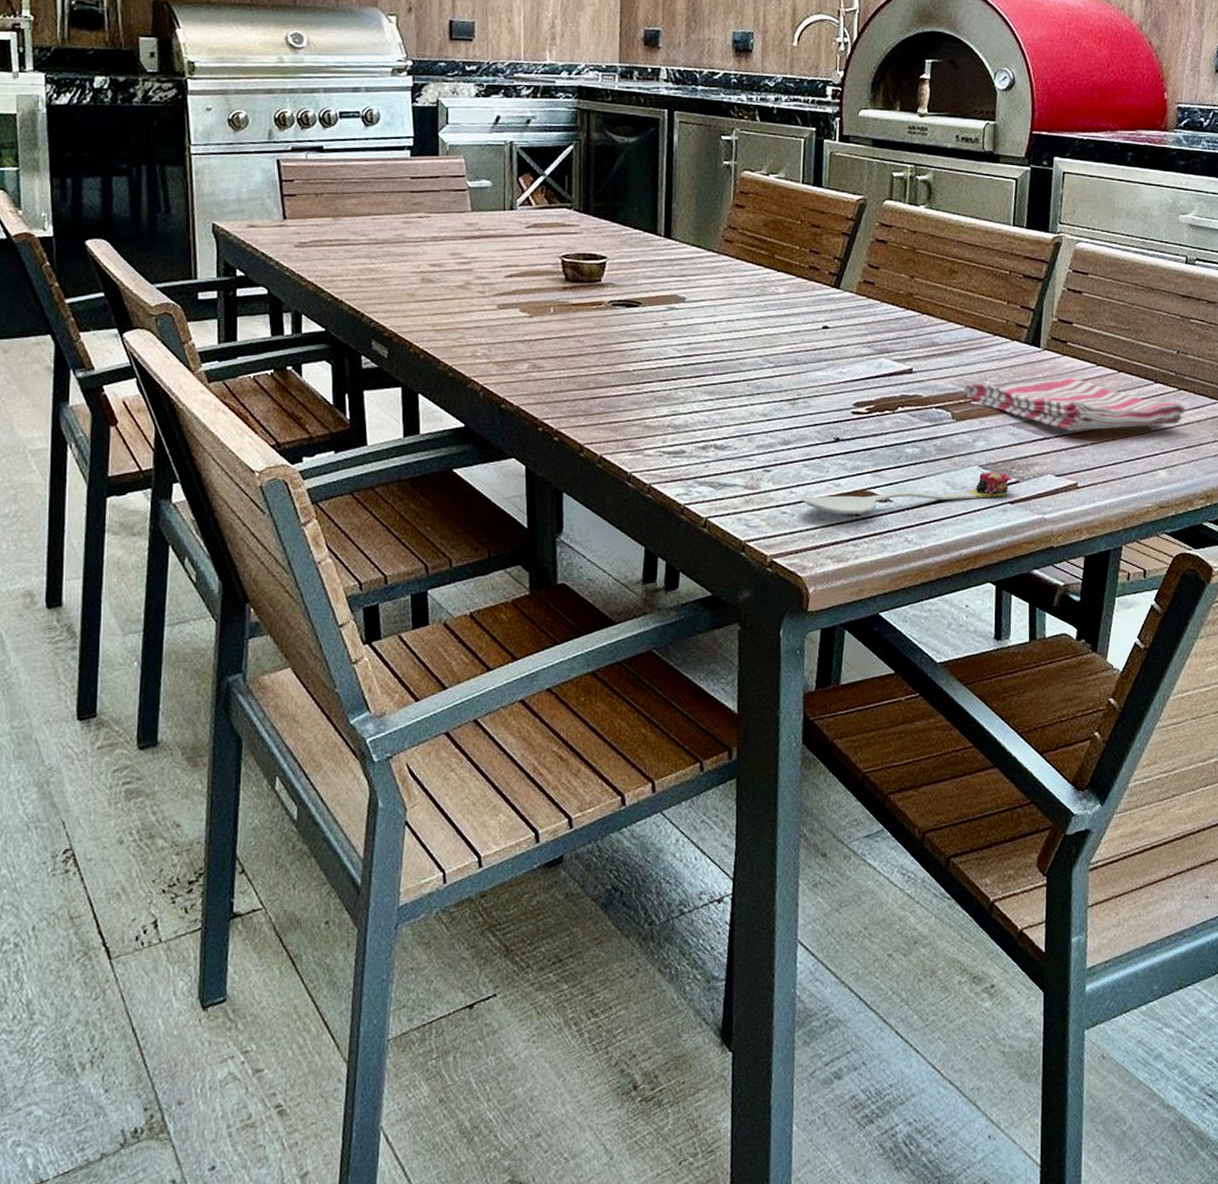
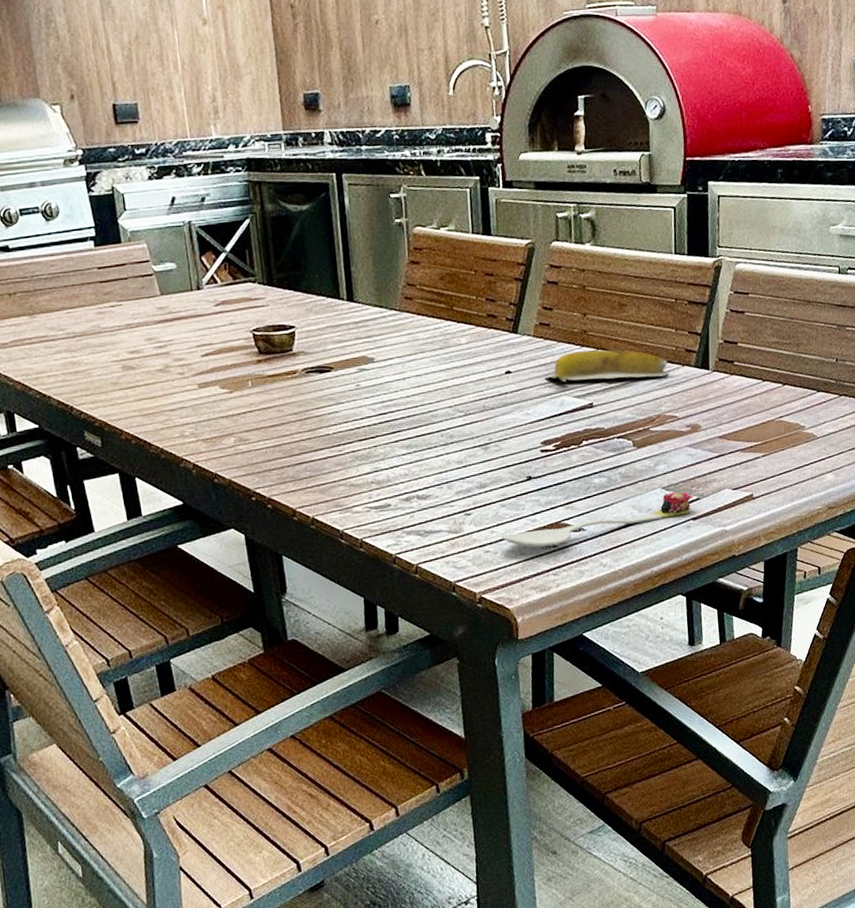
banana: none [864,314,997,349] -> present [545,349,669,382]
dish towel: present [963,378,1185,431] -> none [641,396,847,446]

